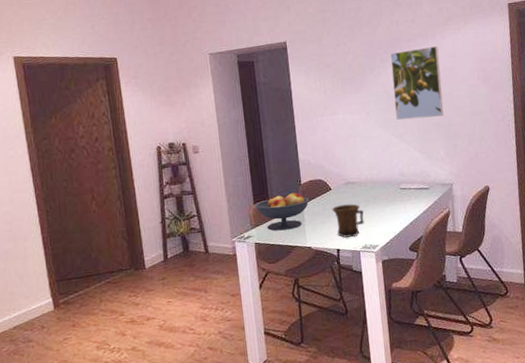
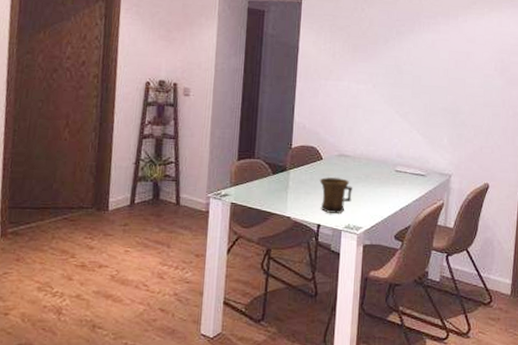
fruit bowl: present [254,192,309,231] -> none [238,155,297,195]
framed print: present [390,45,444,121] -> none [402,27,458,102]

